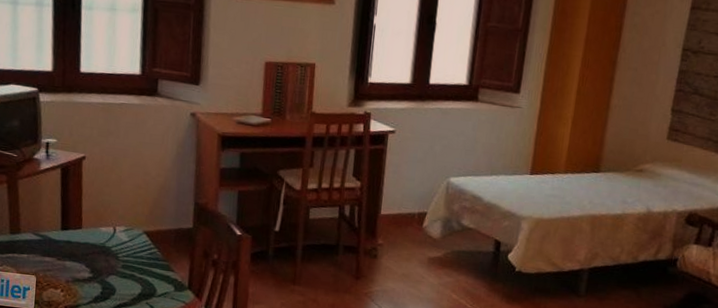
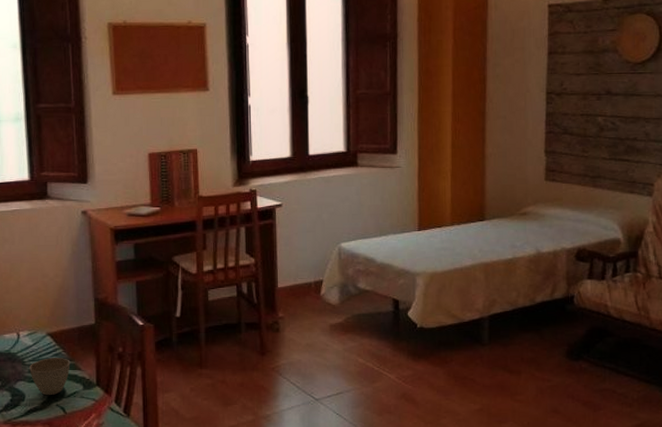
cup: none [122,256,164,293] -> present [29,358,71,396]

